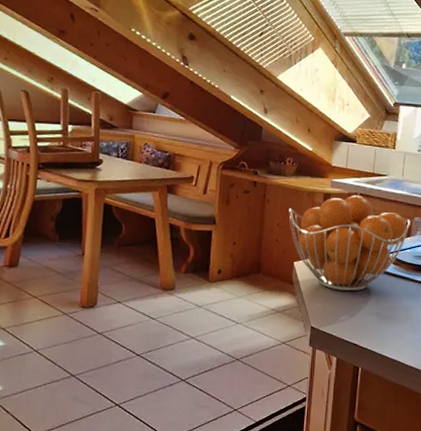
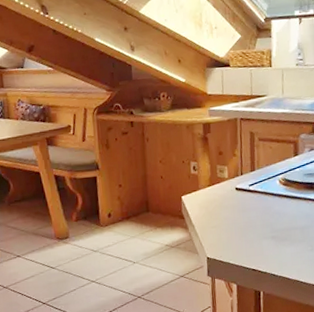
fruit basket: present [289,194,410,292] -> none [169,120,297,219]

